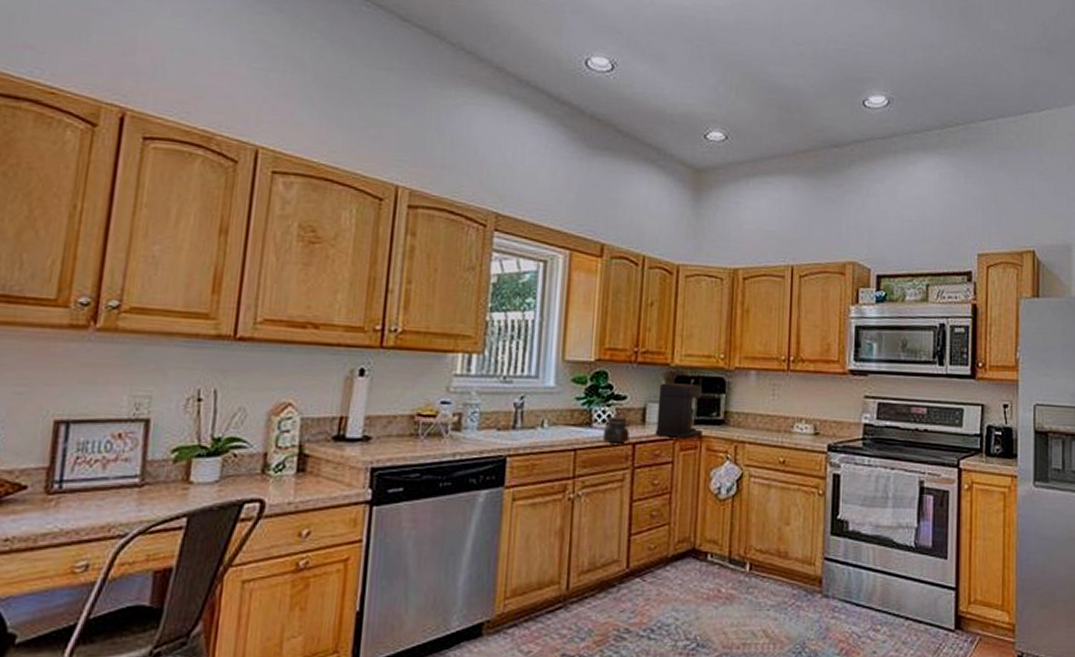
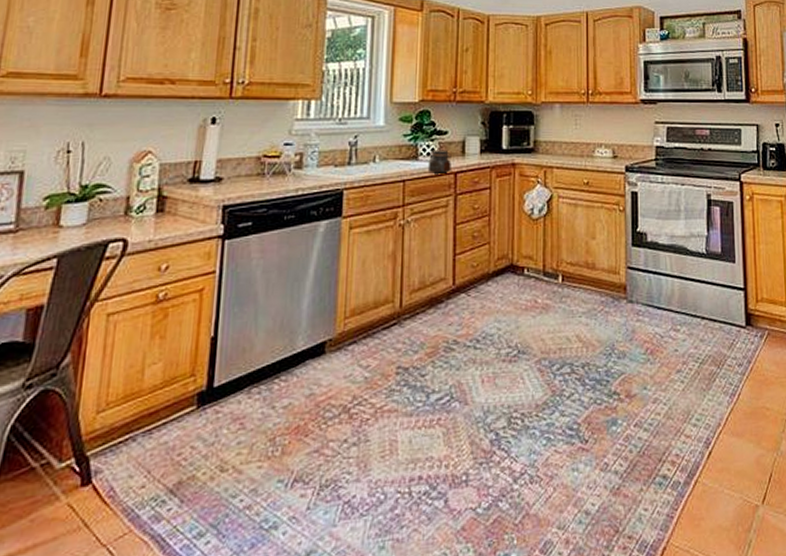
coffee maker: present [654,383,702,440] -> none [473,118,515,167]

